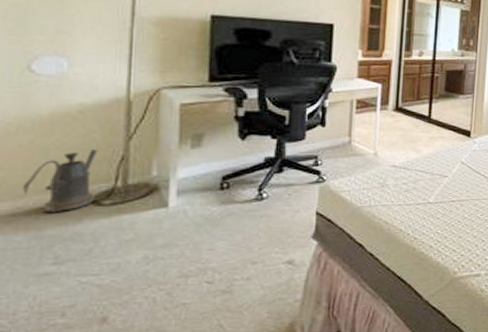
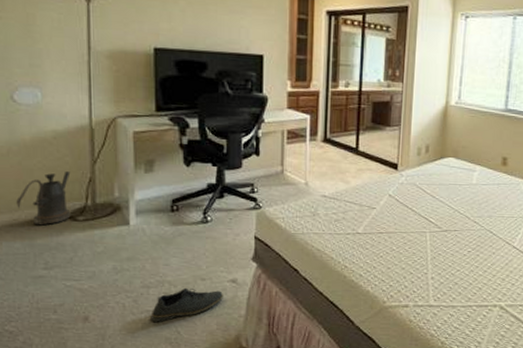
shoe: none [187,273,278,316] -> present [150,287,224,322]

